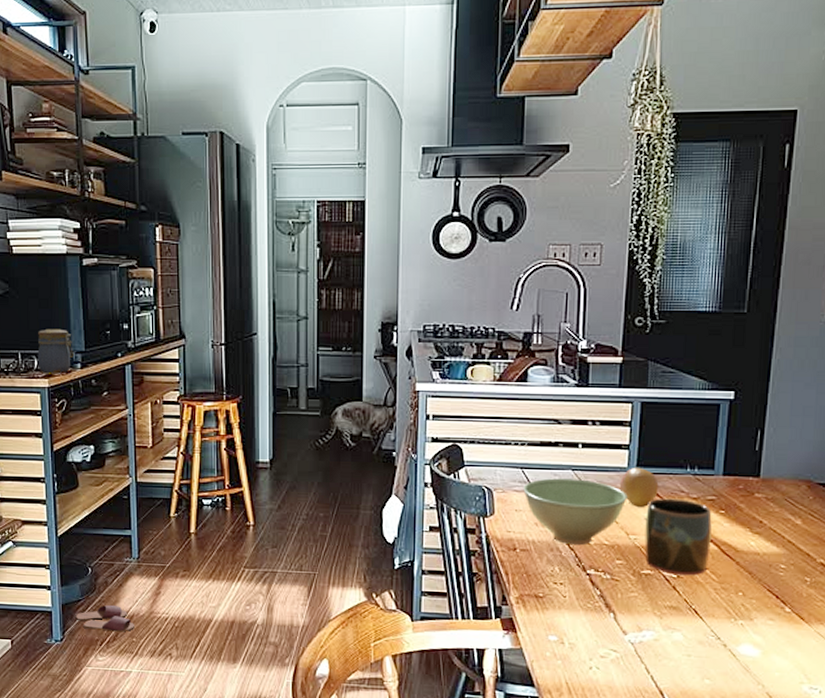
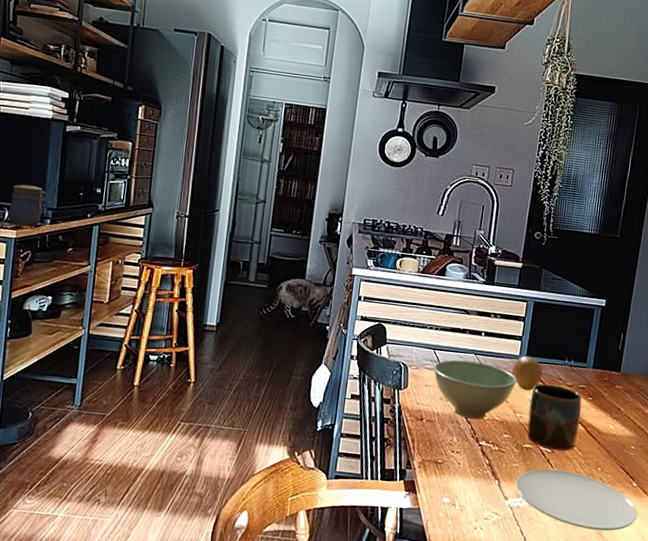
slippers: present [76,605,134,632] -> none [10,449,67,477]
plate: none [636,597,794,666] -> present [516,468,637,531]

